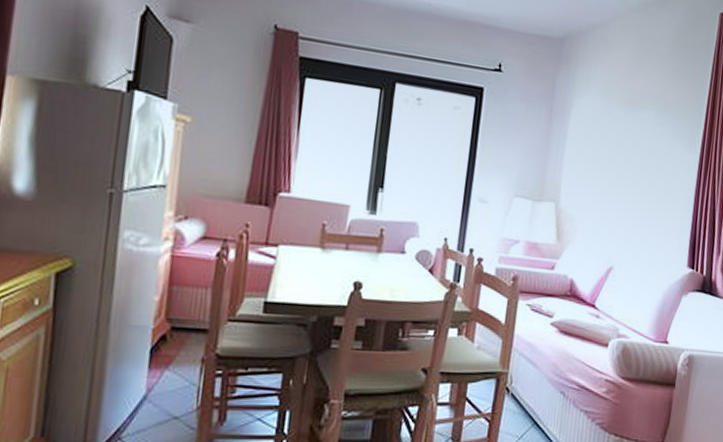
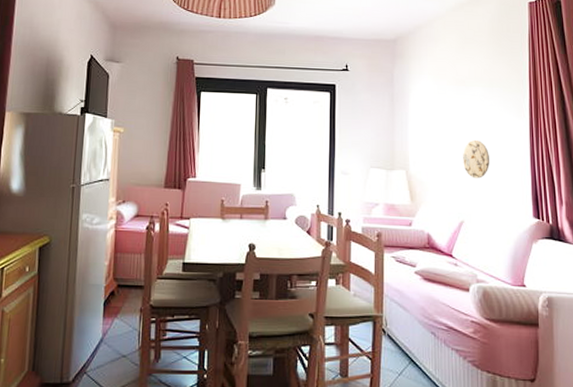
decorative plate: none [621,173,652,219] -> present [462,140,489,179]

